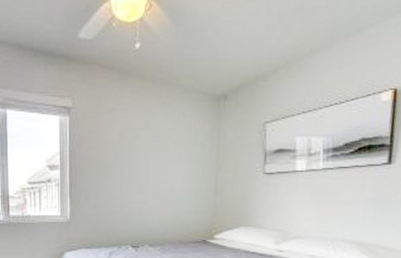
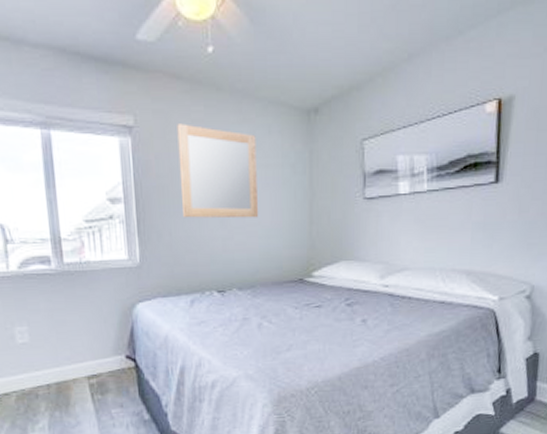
home mirror: none [106,106,172,186] -> present [177,123,258,218]

